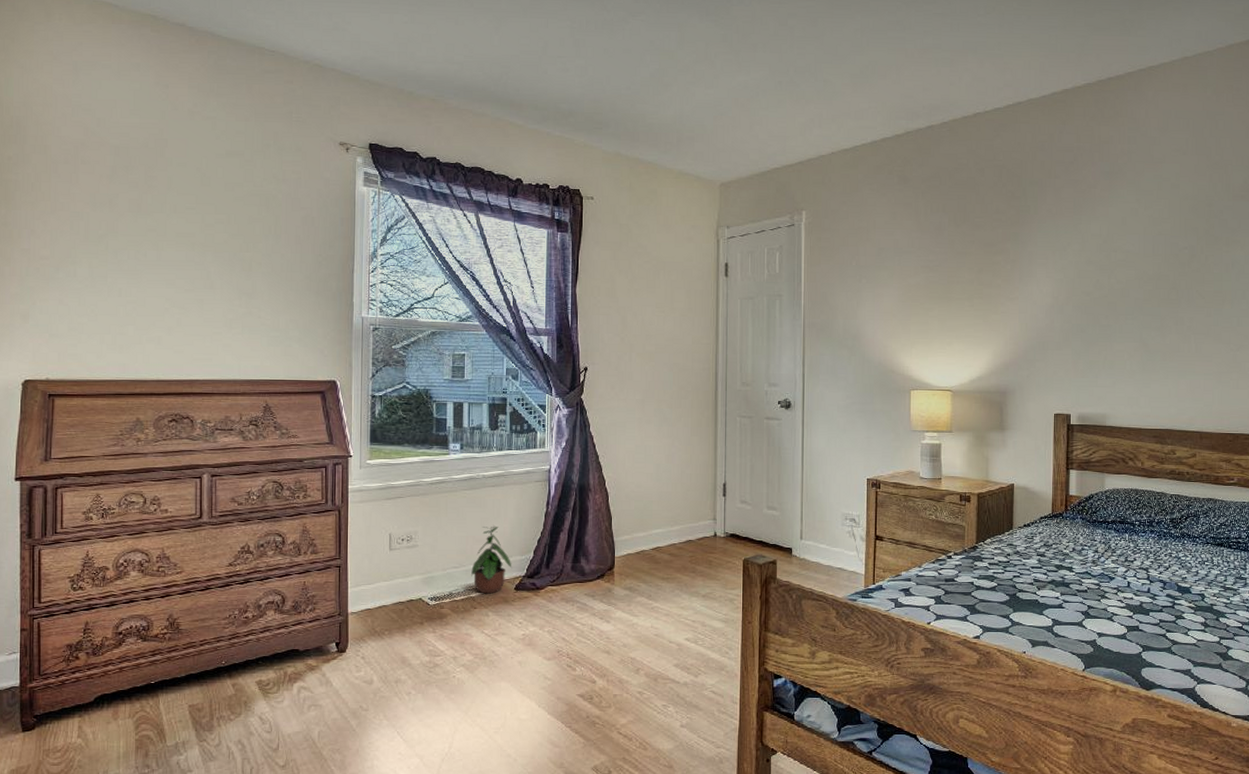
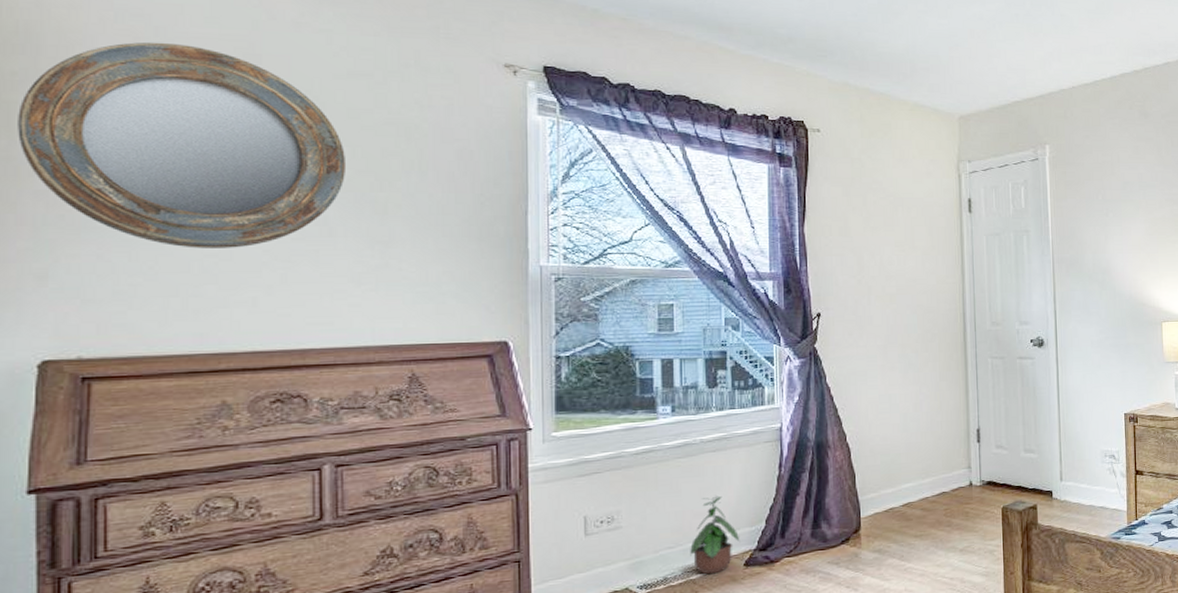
home mirror: none [12,131,223,297] -> present [18,41,345,248]

